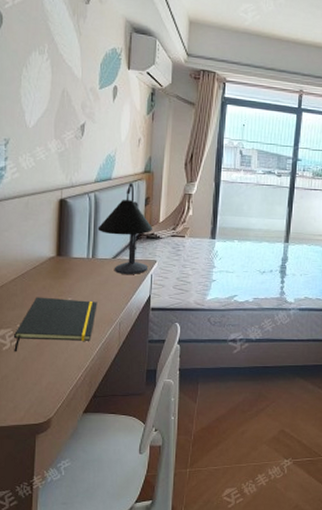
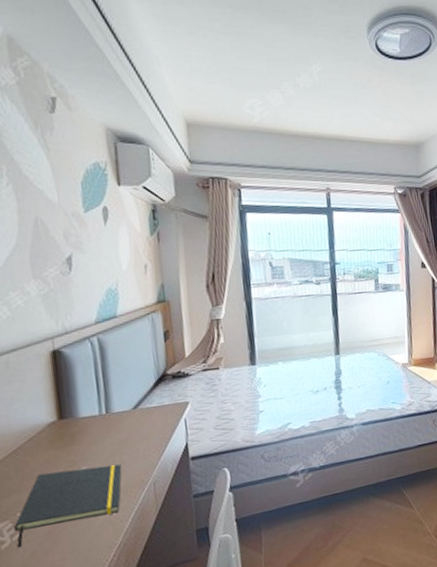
desk lamp: present [97,182,153,274] -> none [107,317,180,426]

